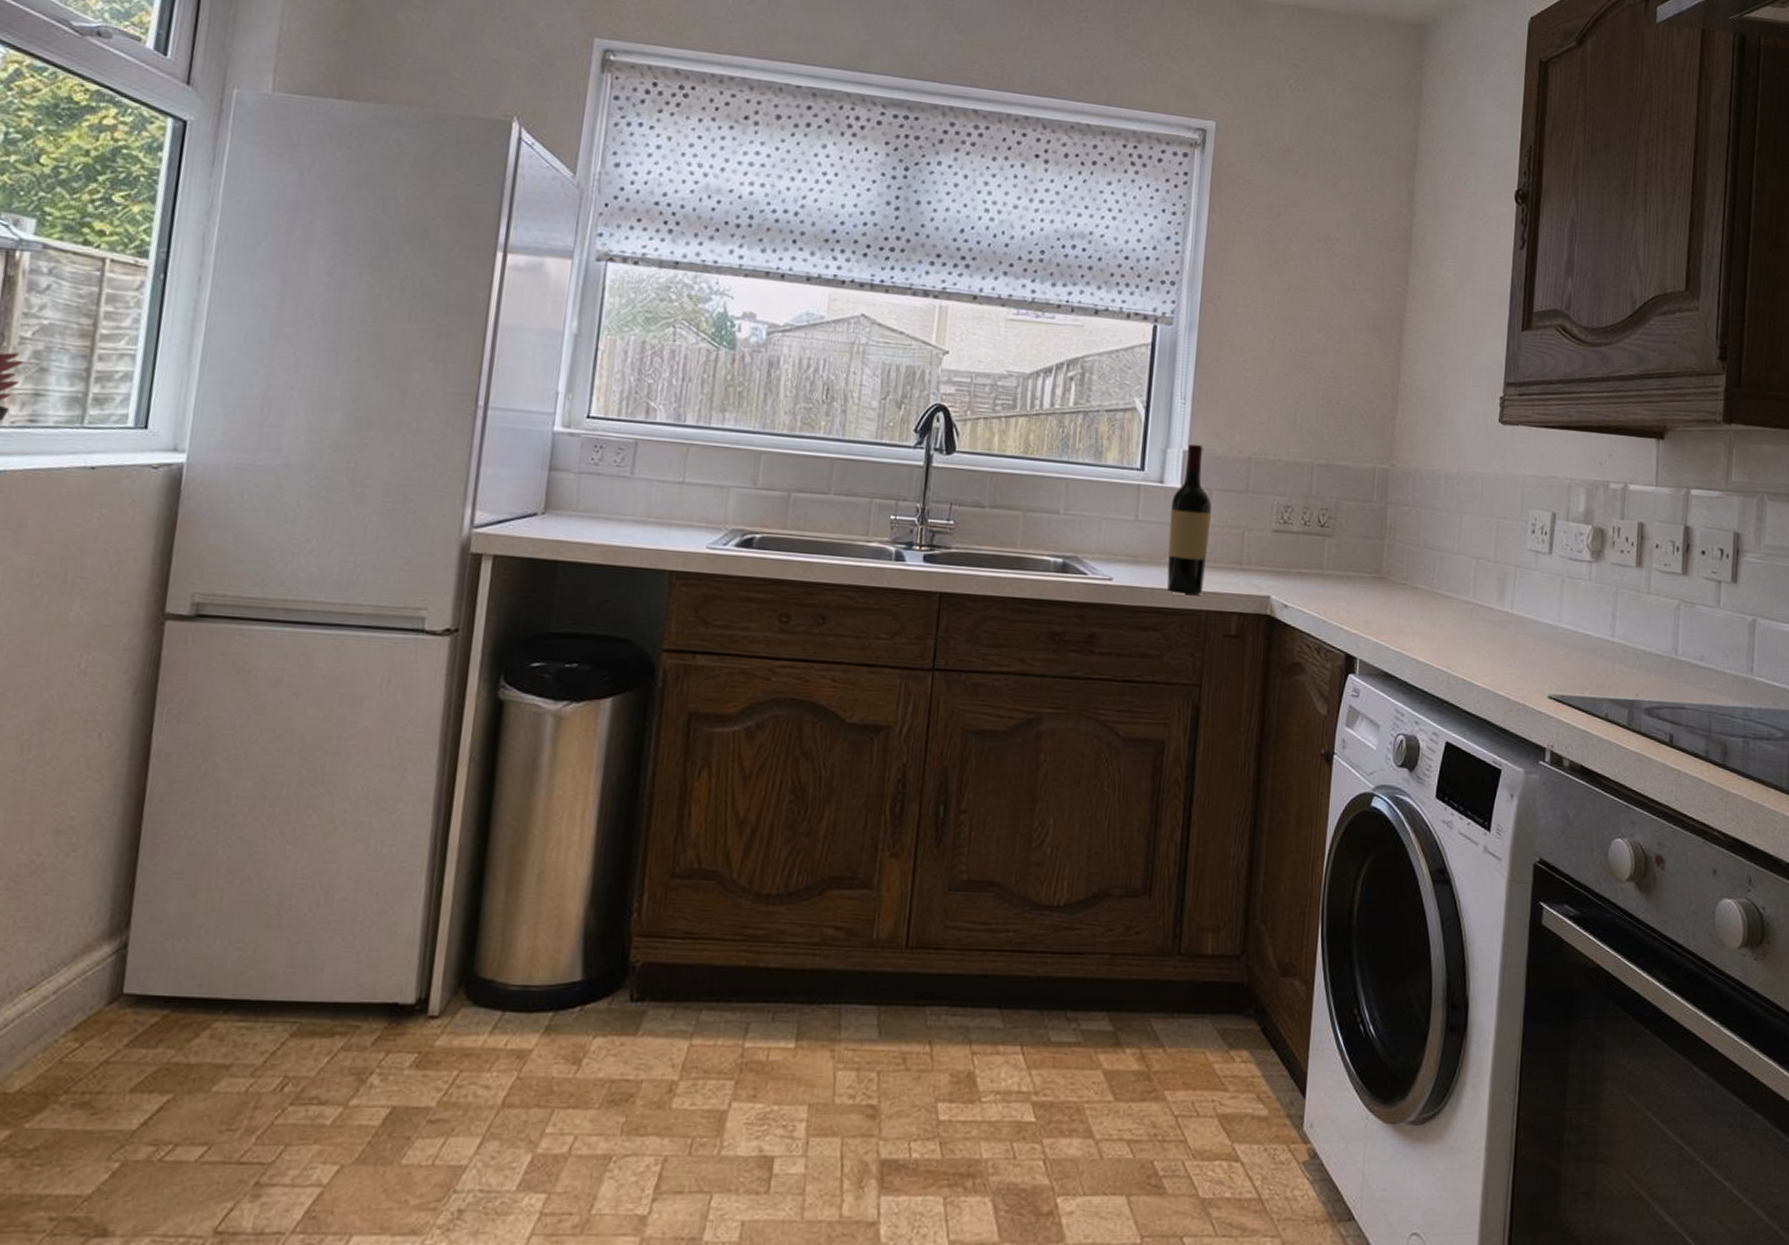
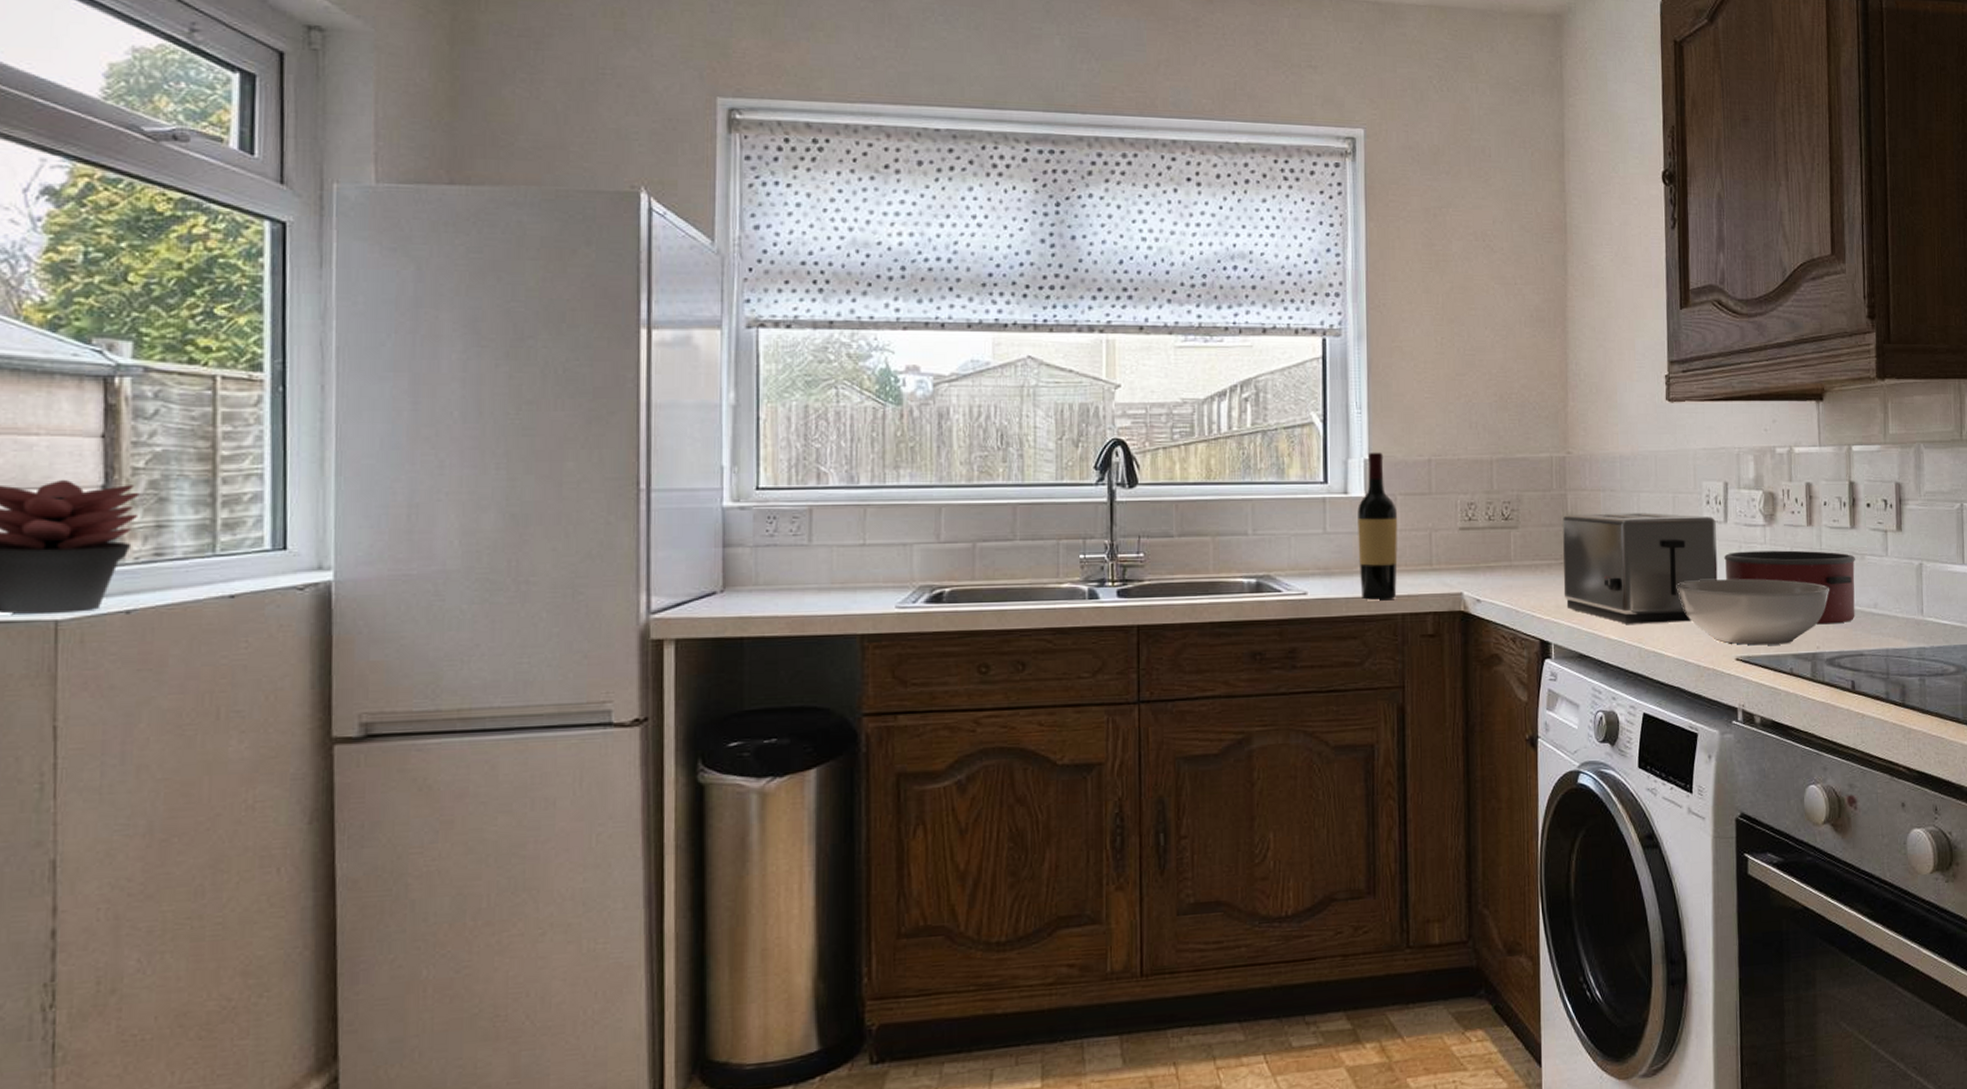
toaster: none [1374,527,1541,653] -> present [1563,512,1718,624]
bowl: none [1493,610,1655,688] -> present [1677,579,1830,646]
cooking pot: none [1545,585,1685,673] -> present [1724,550,1855,625]

